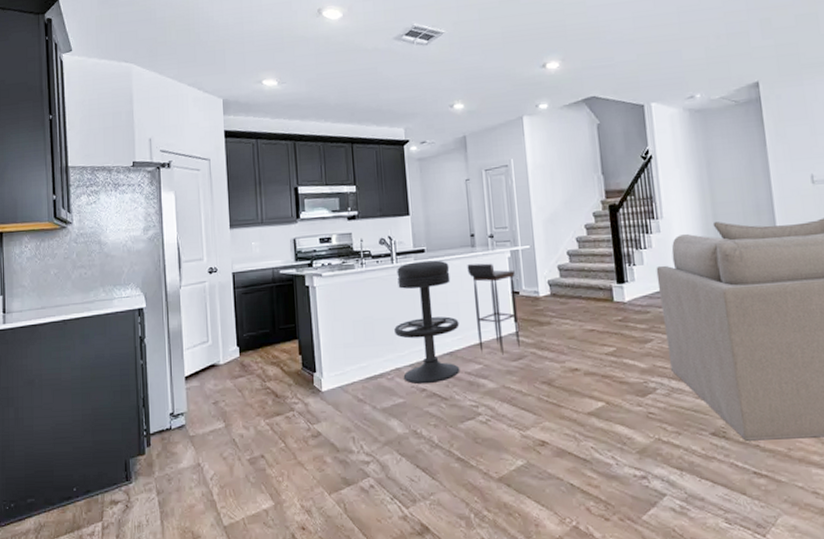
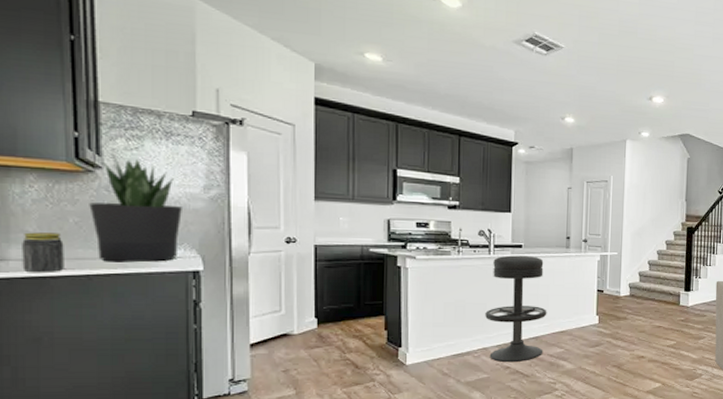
jar: none [21,285,48,323] -> present [22,232,64,274]
planter: none [64,209,128,307] -> present [89,153,182,263]
bar stool: present [467,263,520,355] -> none [560,263,602,342]

